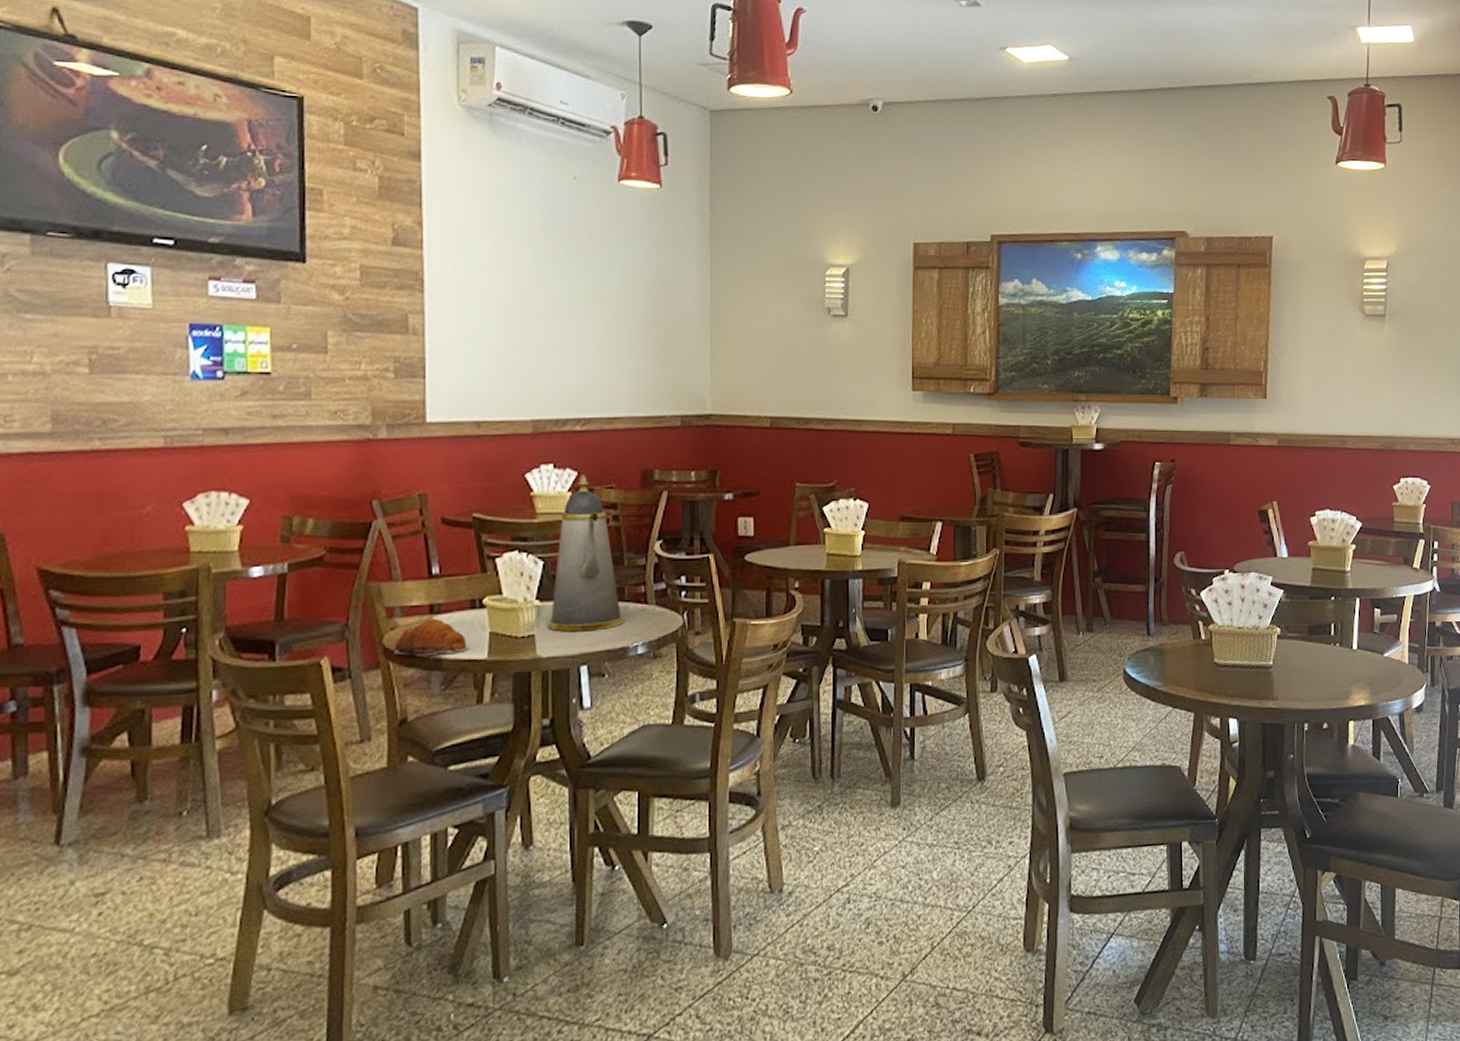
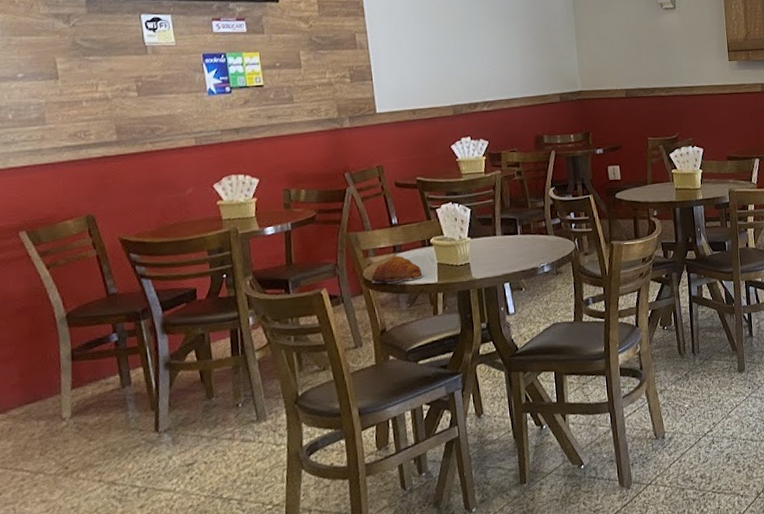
coffee pot: present [547,474,625,632] -> none [478,142,533,260]

